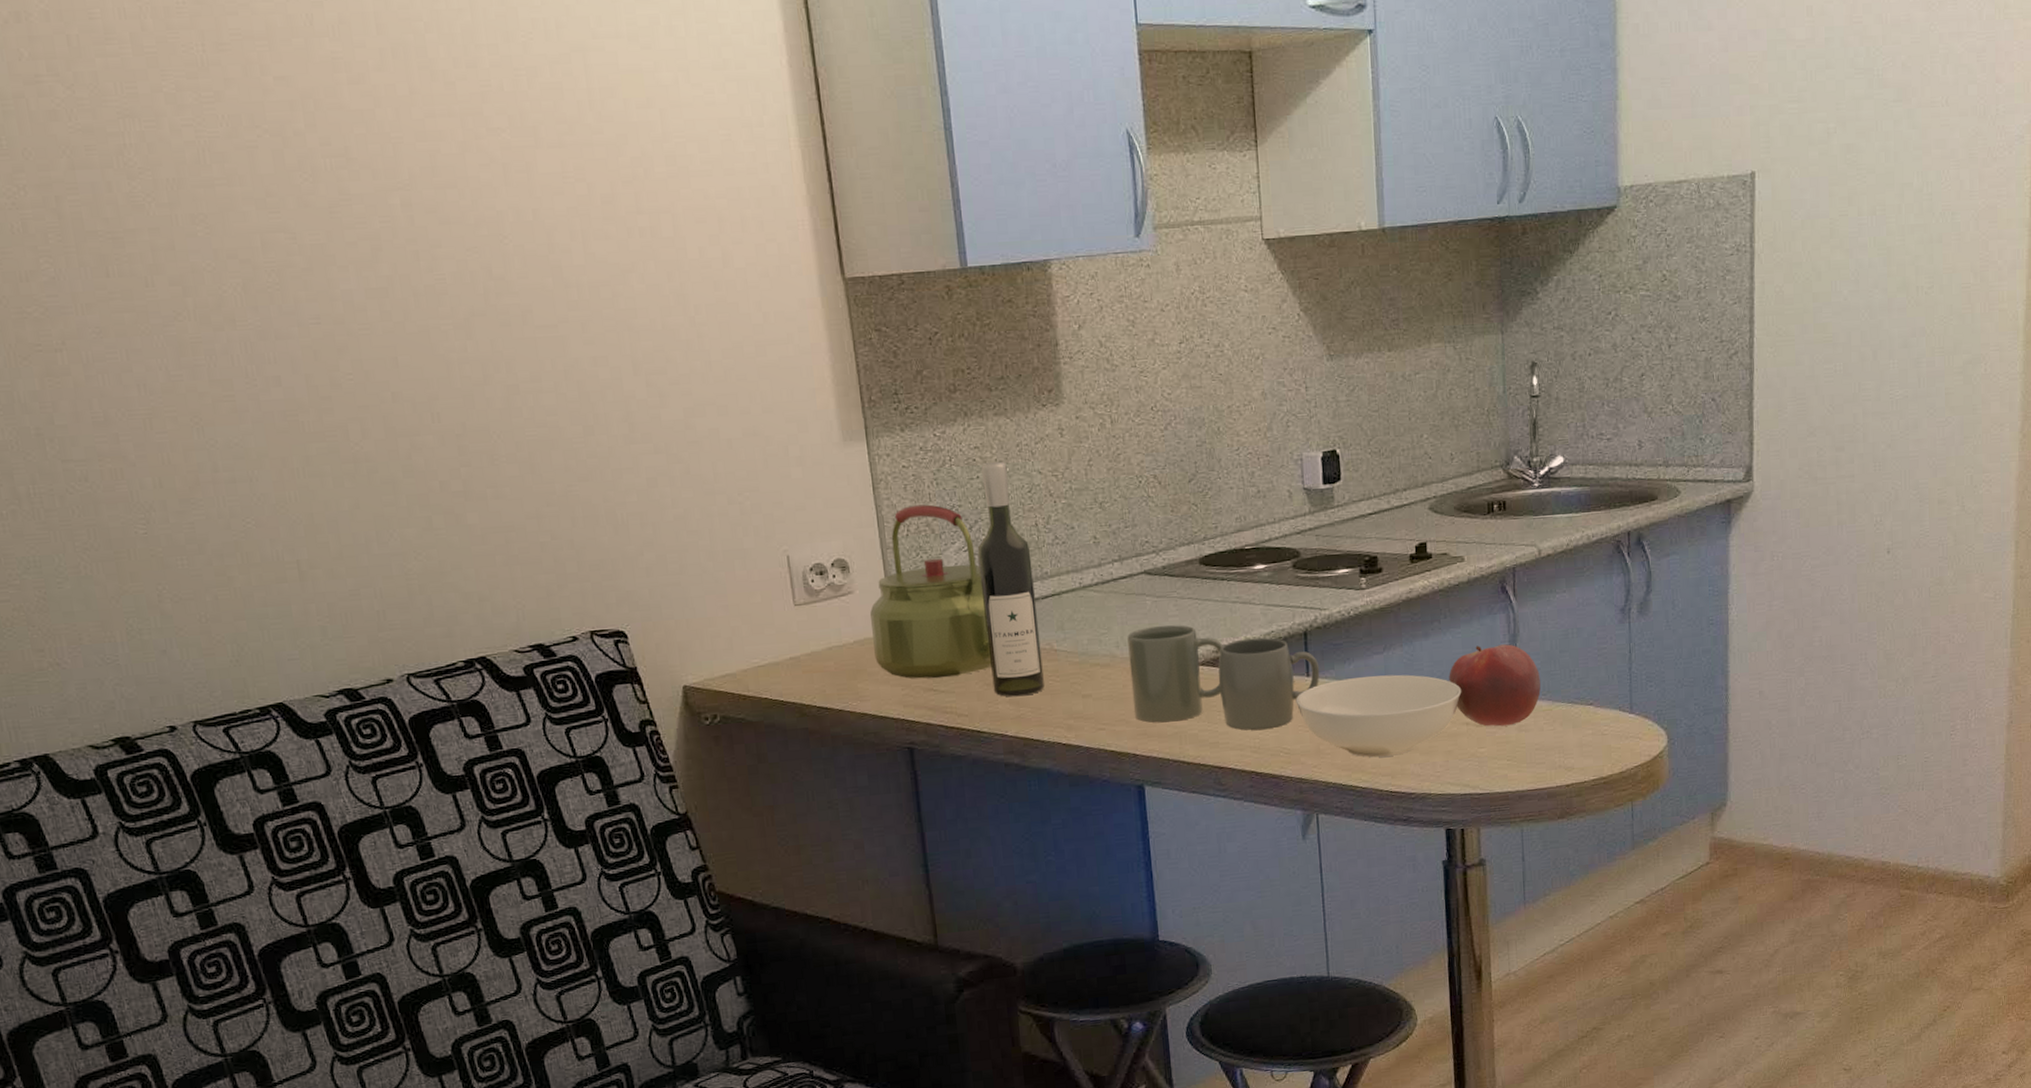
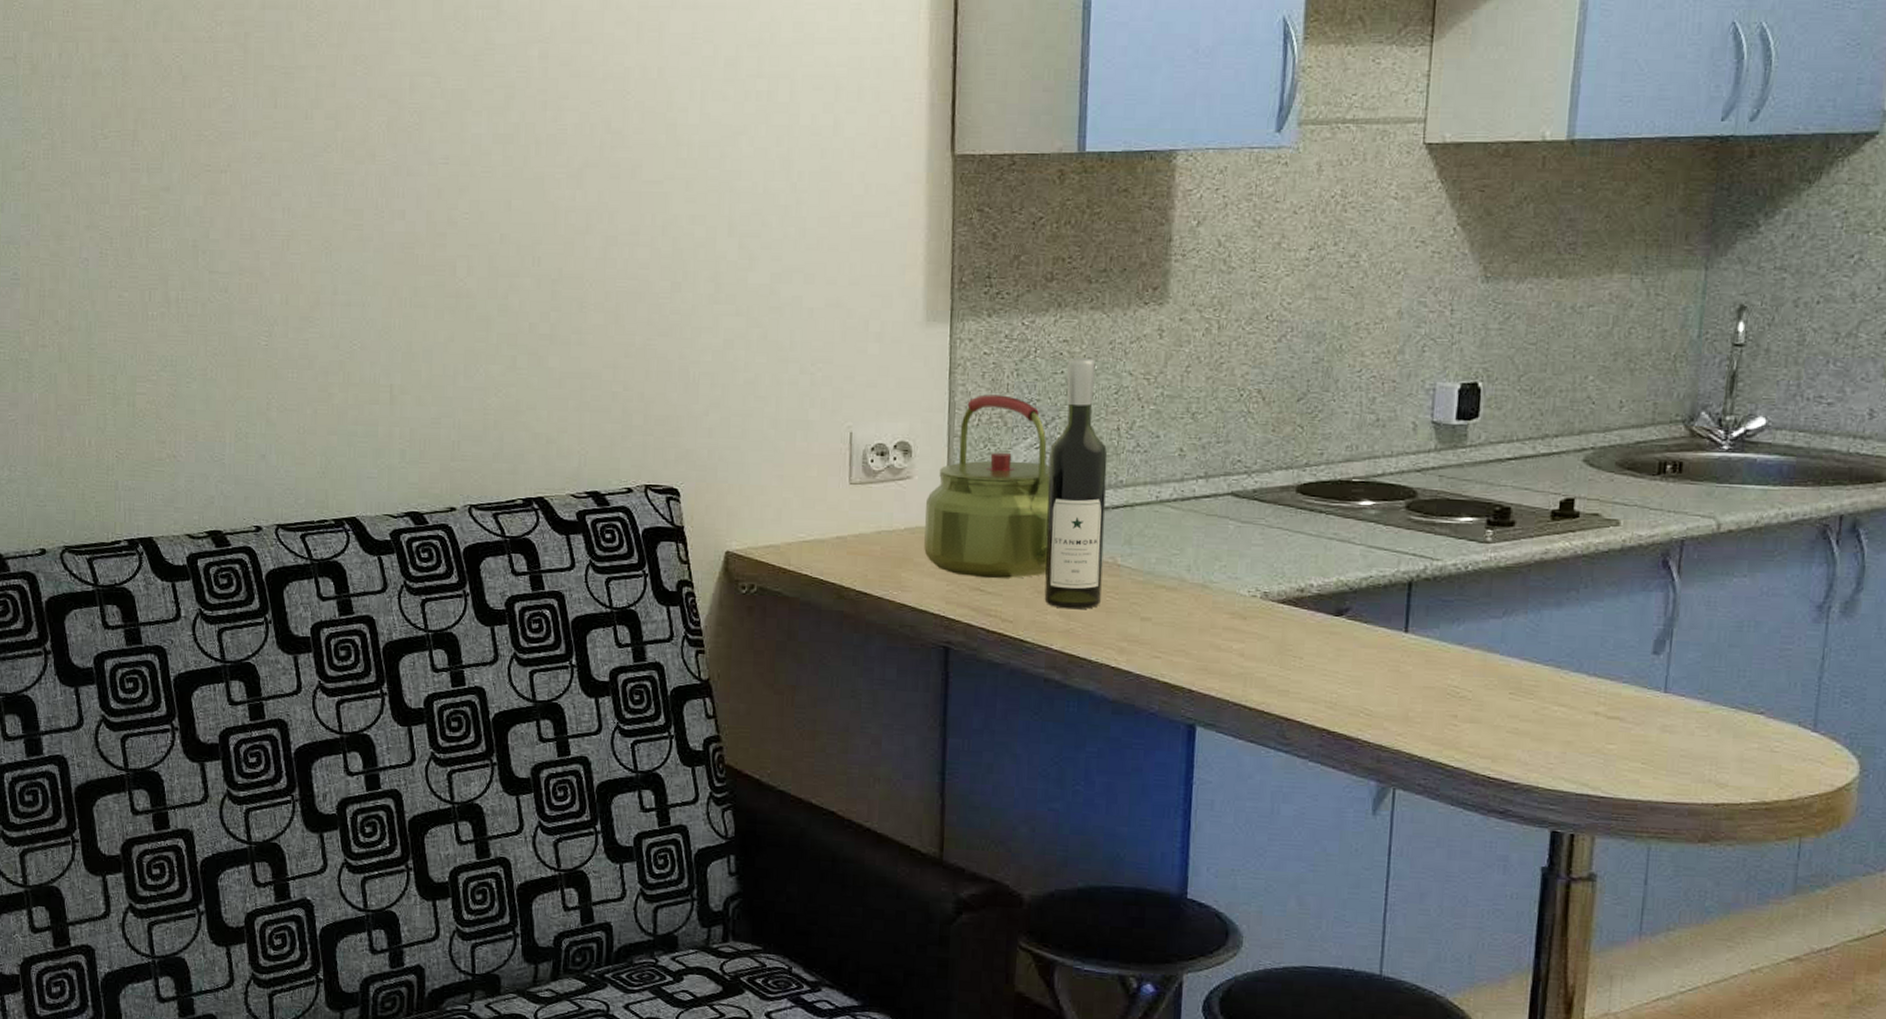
mug: present [1127,625,1223,723] -> none [1196,554,1310,661]
mug: present [1218,637,1320,730] -> none [1298,580,1422,684]
bowl: present [1295,674,1462,758] -> none [1387,641,1595,737]
fruit: present [1449,644,1541,727] -> none [1580,625,1699,724]

